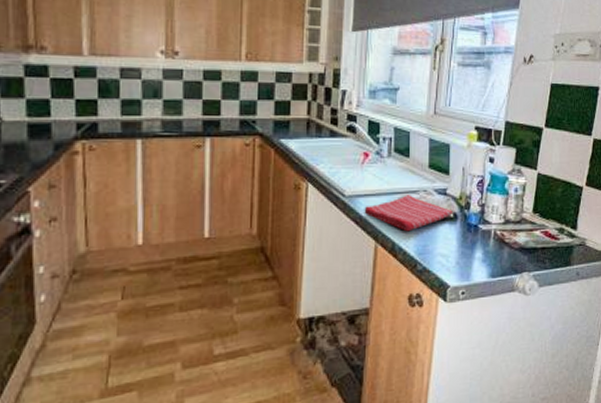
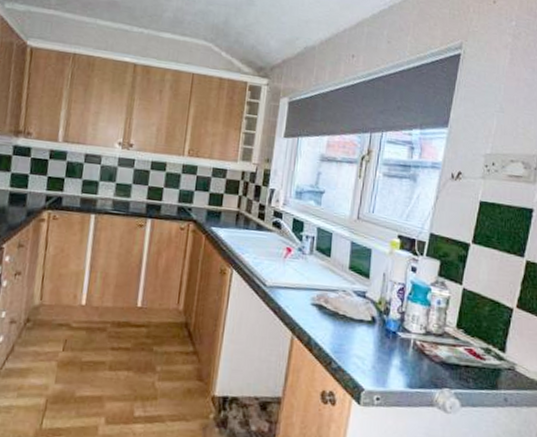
dish towel: present [364,195,453,232] -> none [283,292,371,329]

